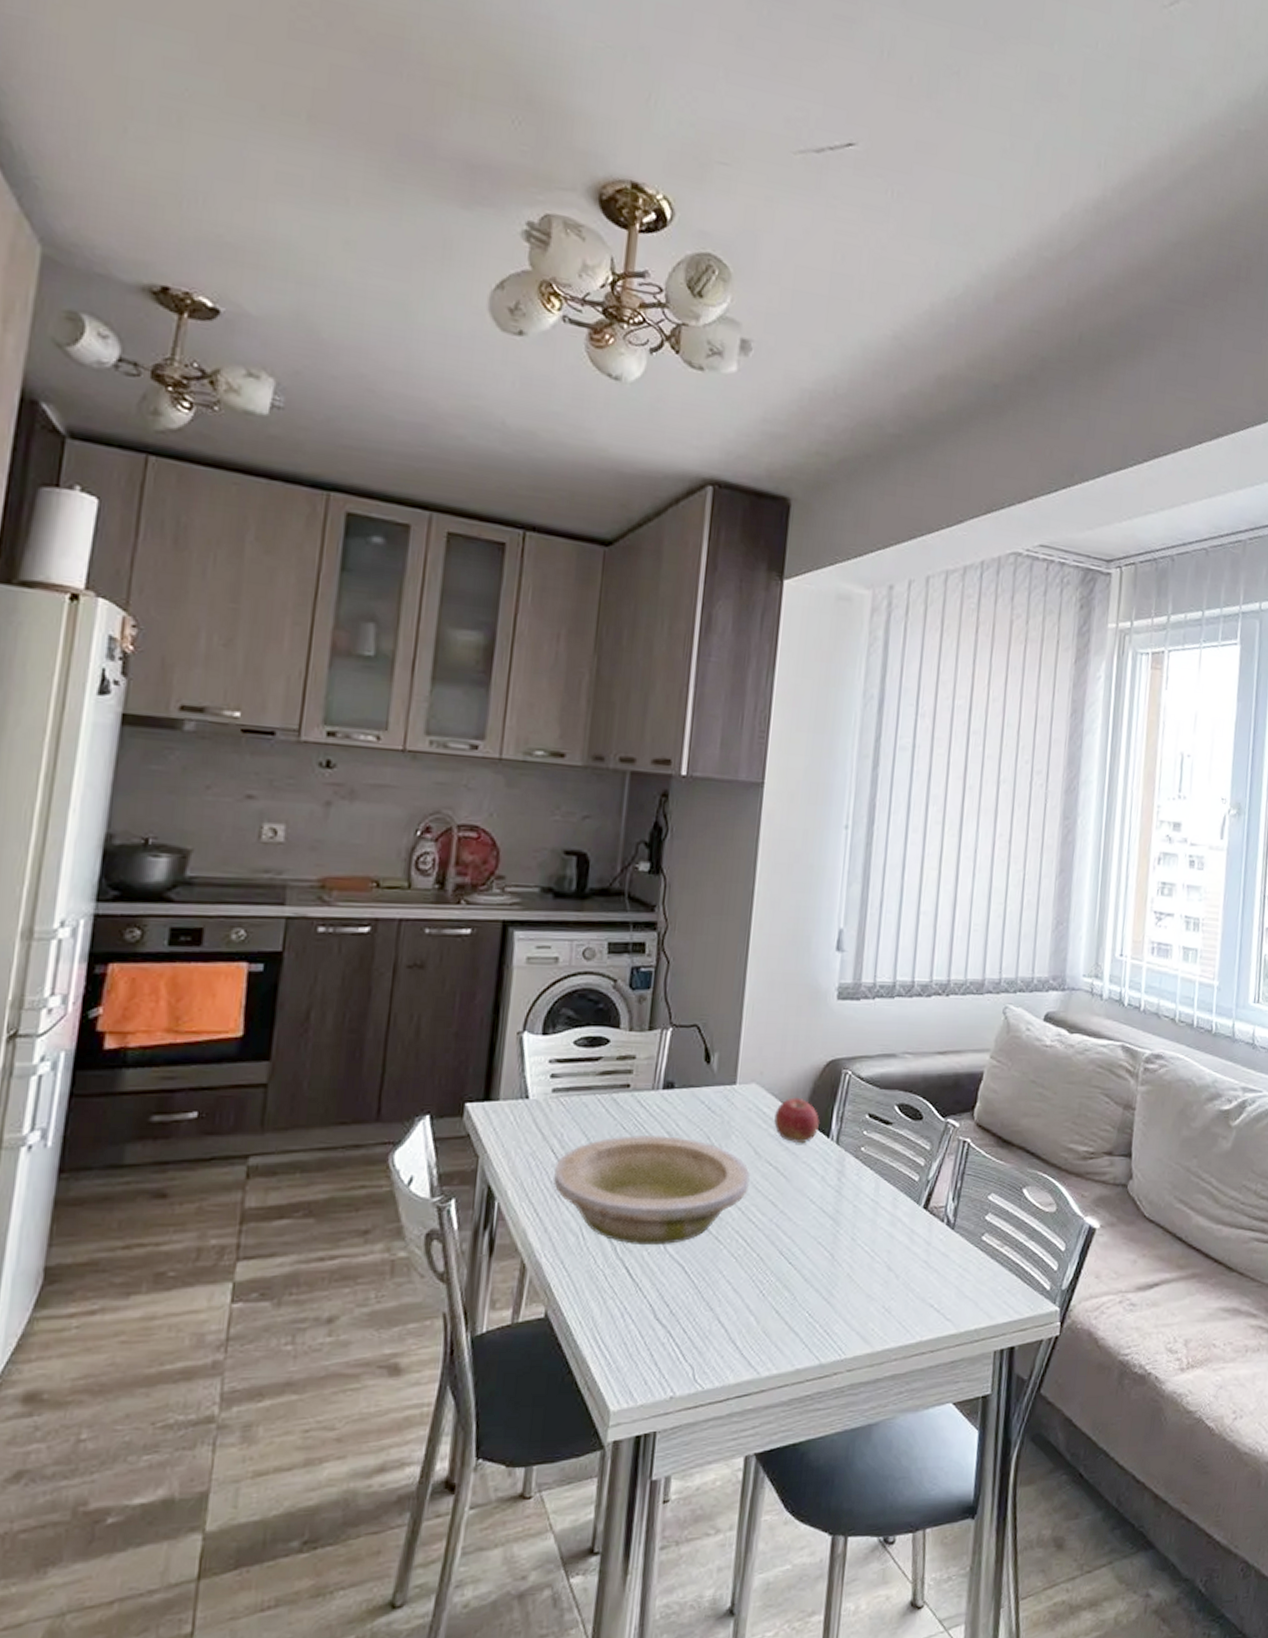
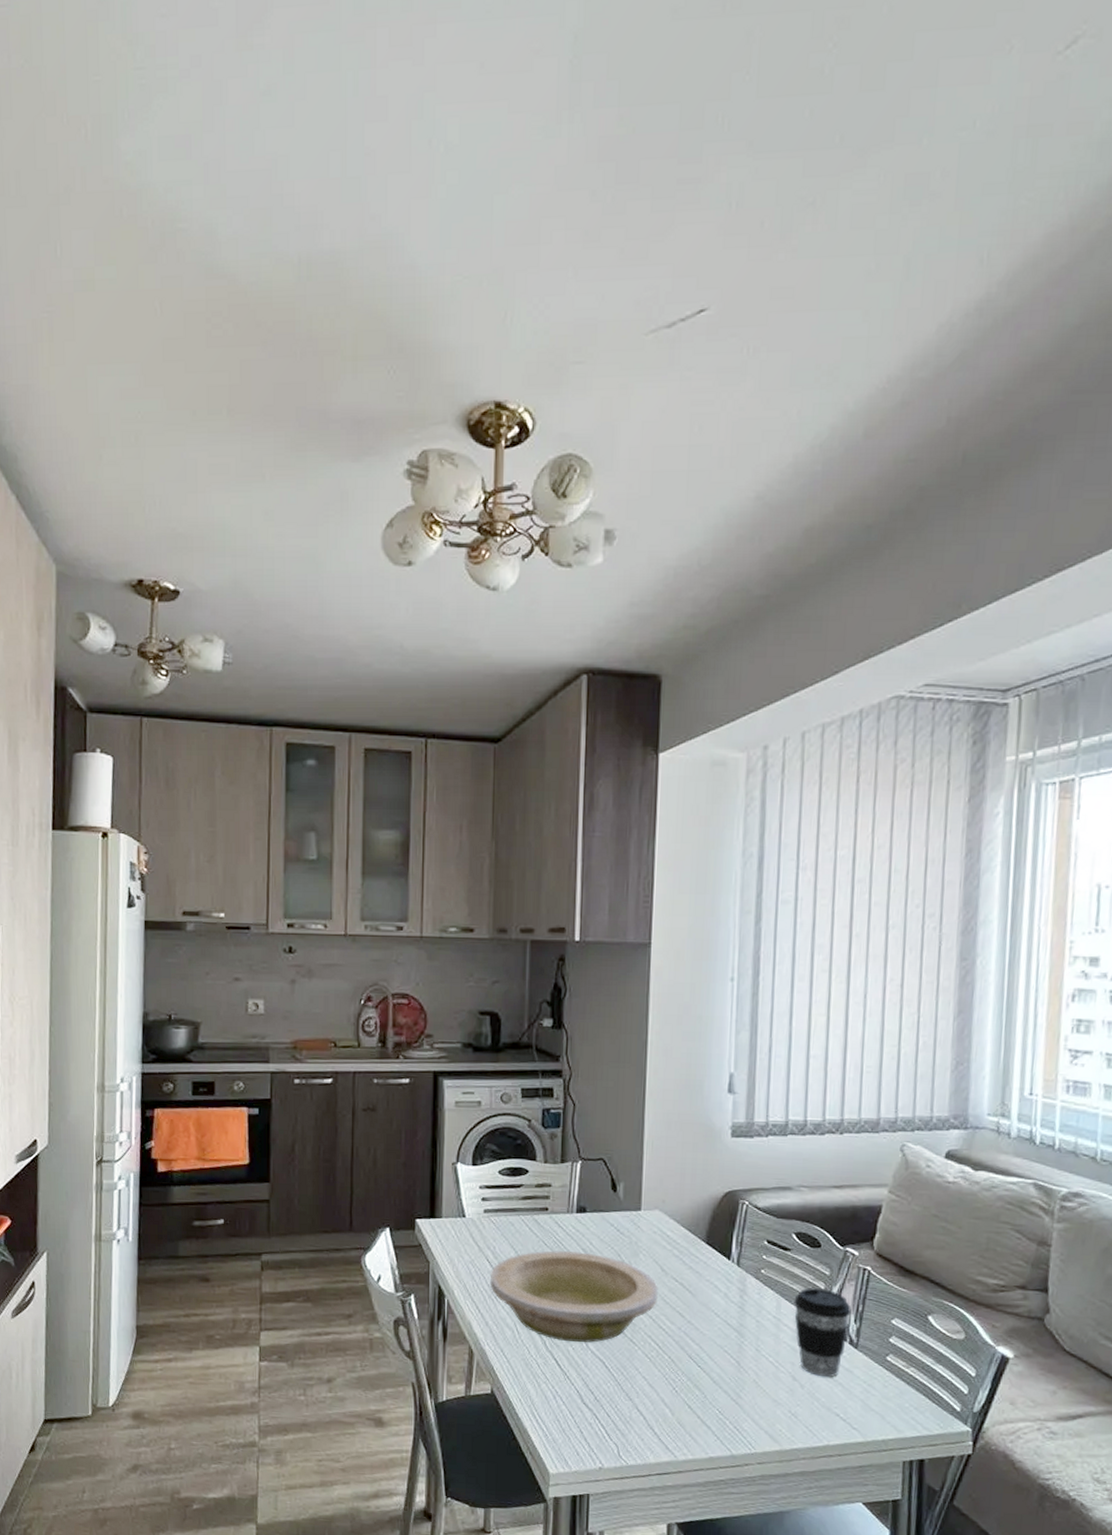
apple: present [774,1097,819,1142] -> none [678,1223,720,1263]
coffee cup: none [893,1164,950,1265] -> present [794,1287,851,1378]

